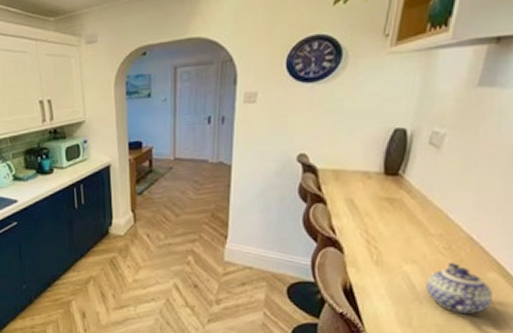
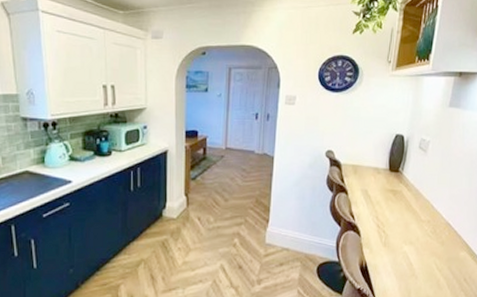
teapot: present [425,263,493,315] -> none [419,244,464,287]

